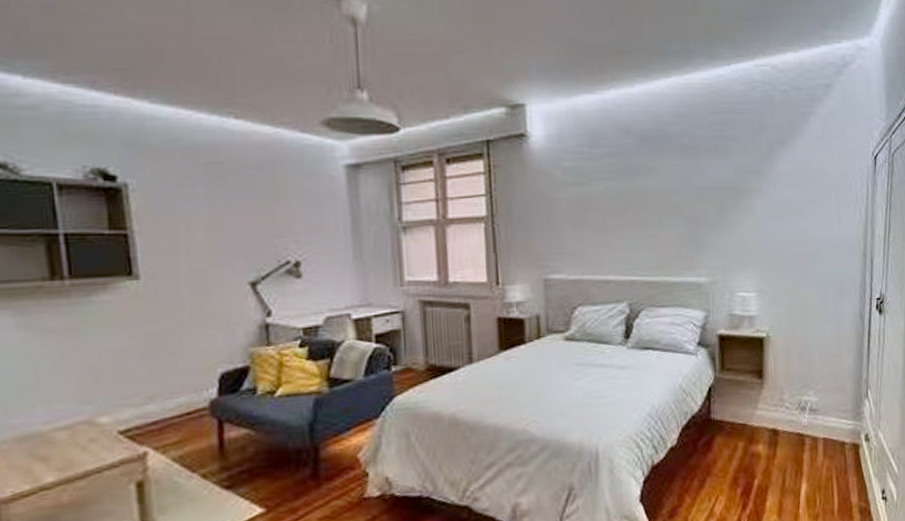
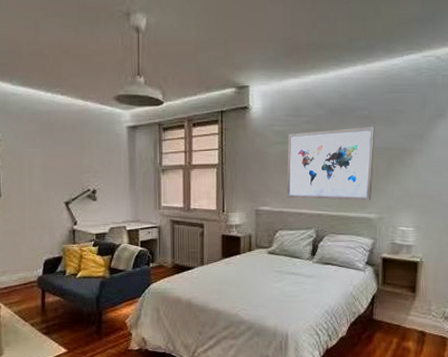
wall art: none [583,158,700,261] -> present [286,126,375,201]

